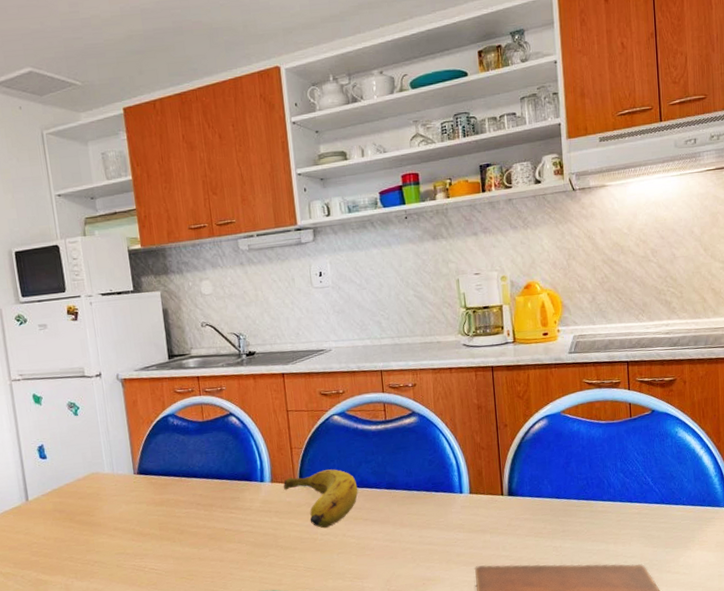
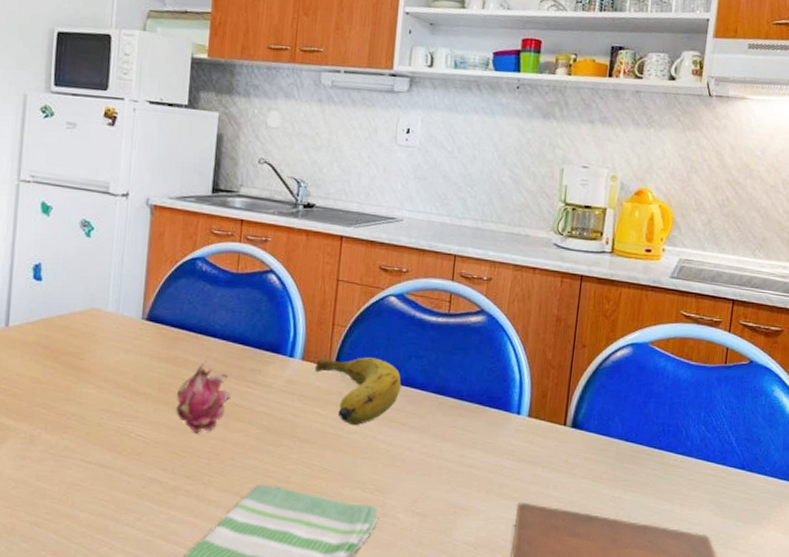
fruit: none [175,498,220,559] -> present [175,361,231,434]

